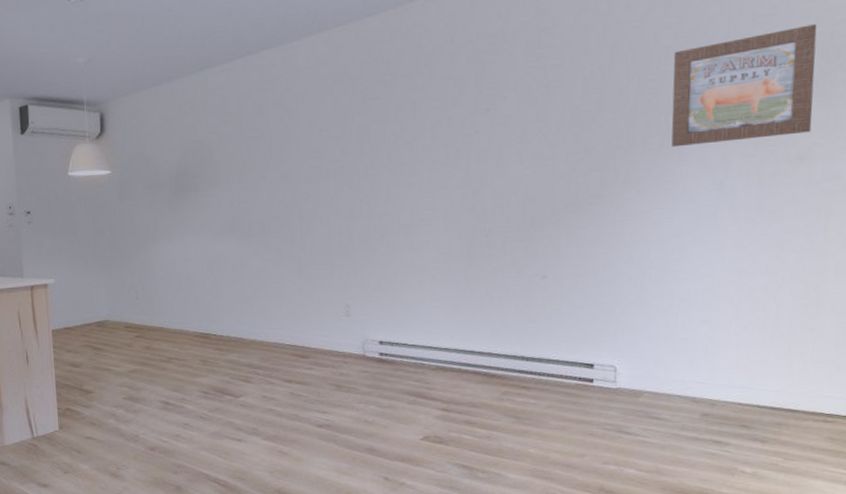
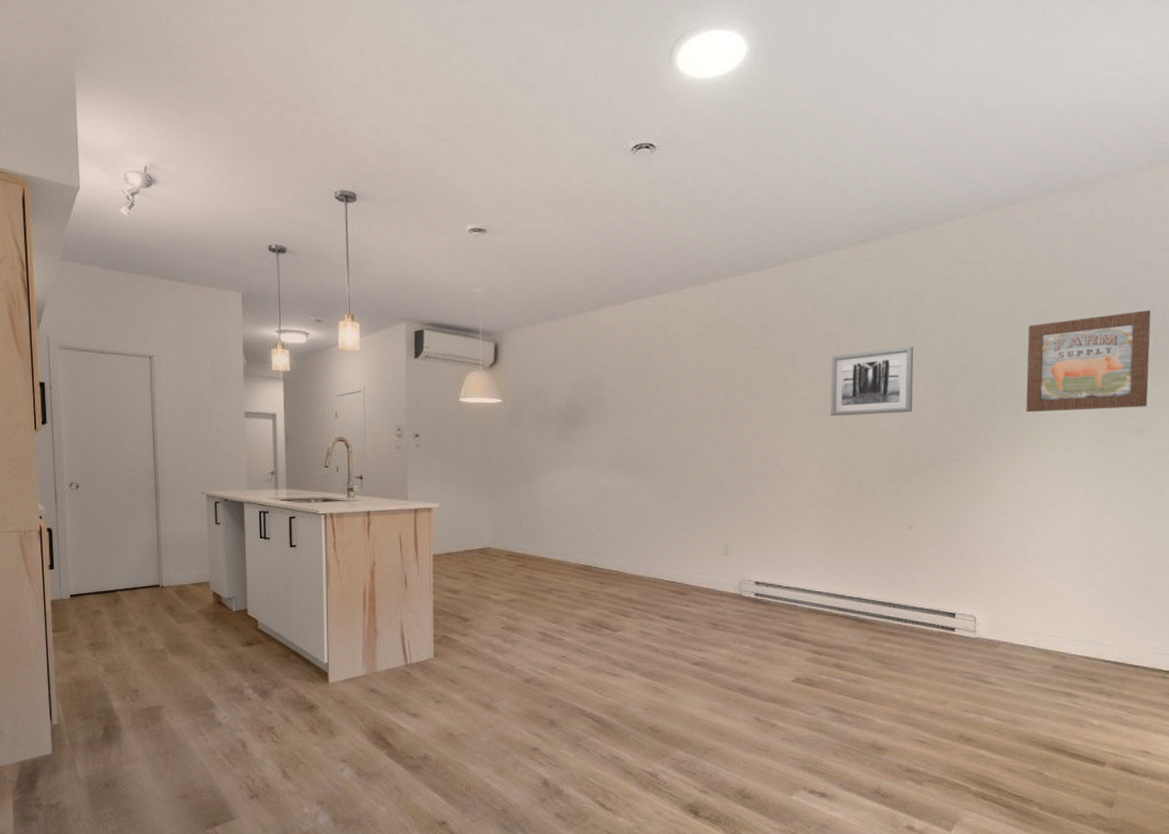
wall art: none [453,85,545,166] -> present [829,347,914,416]

